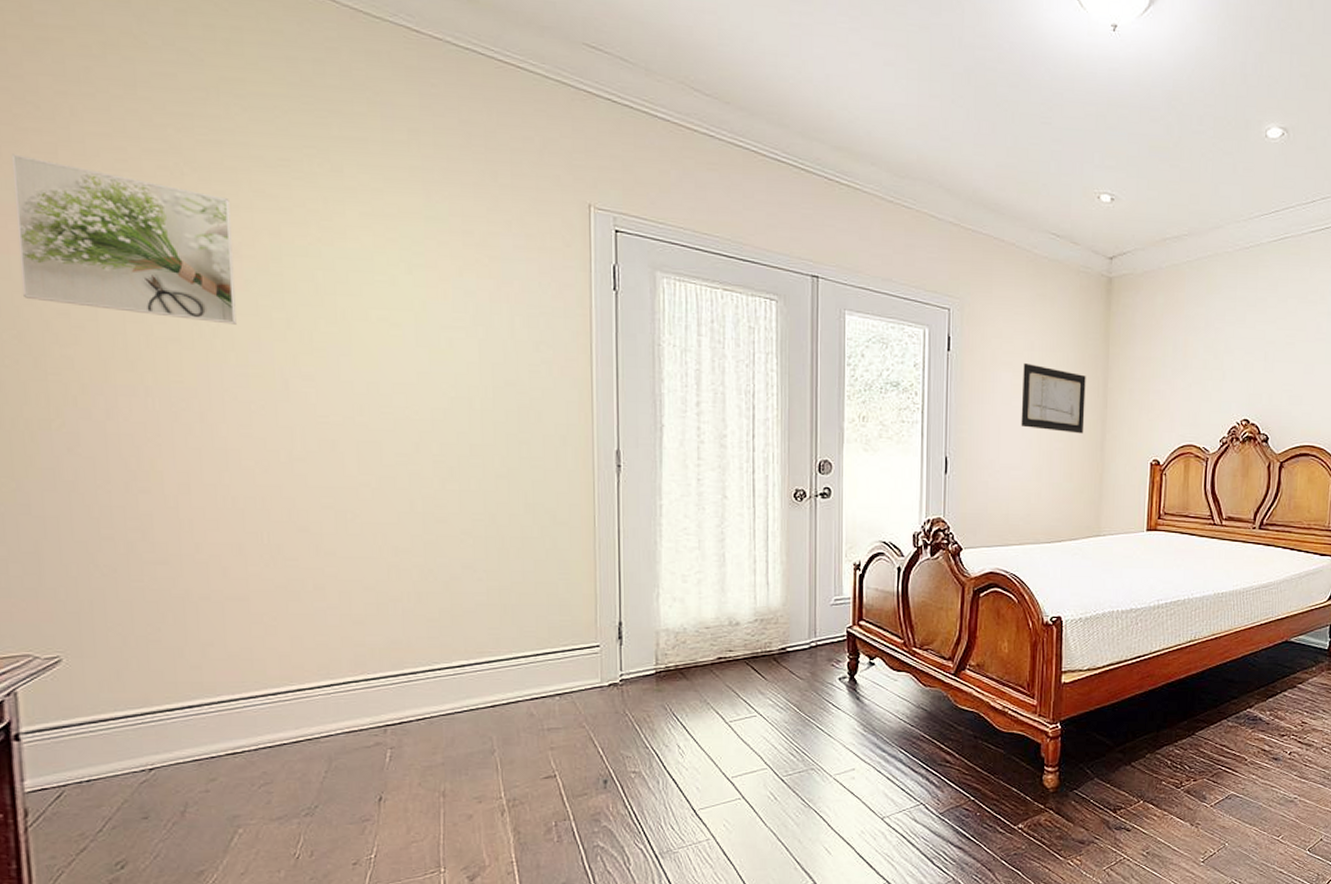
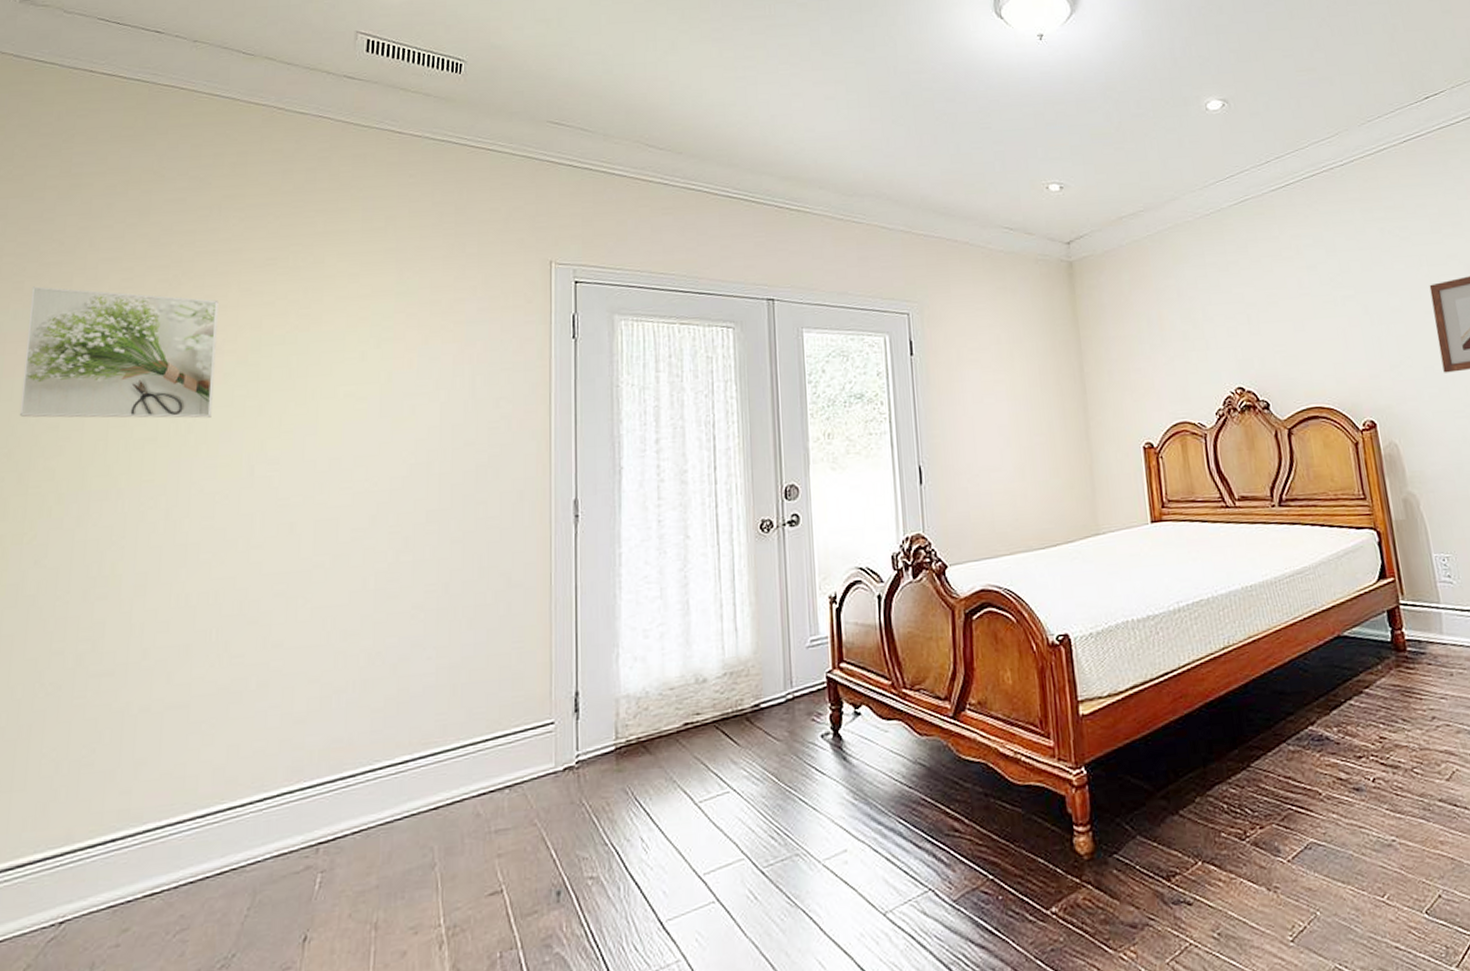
wall art: present [1021,363,1086,434] -> none [991,358,1065,425]

